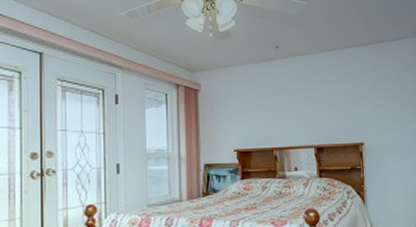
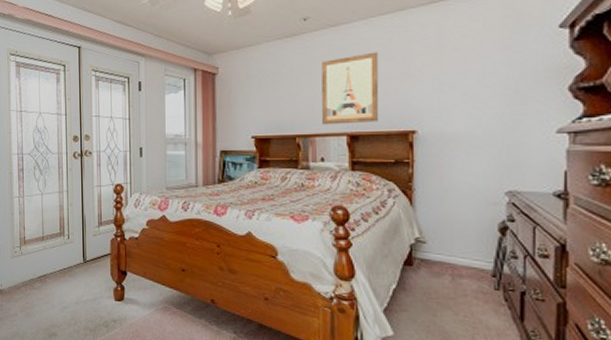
wall art: none [292,79,338,139] -> present [322,52,379,125]

